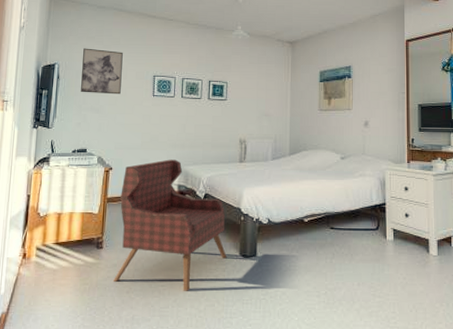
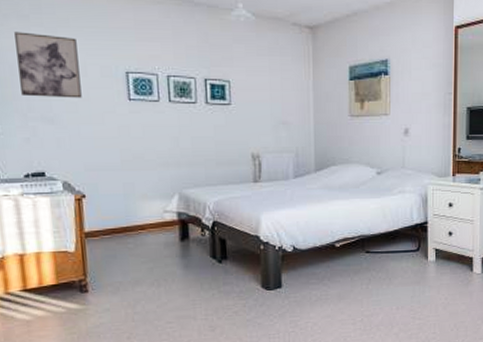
armchair: present [114,159,227,291] -> none [102,181,246,331]

